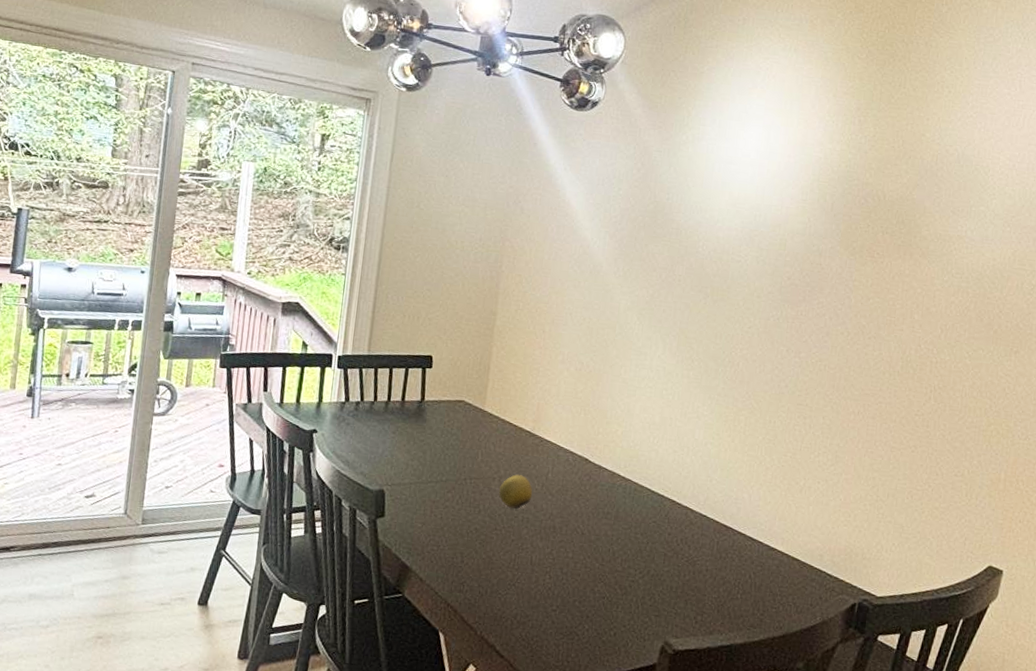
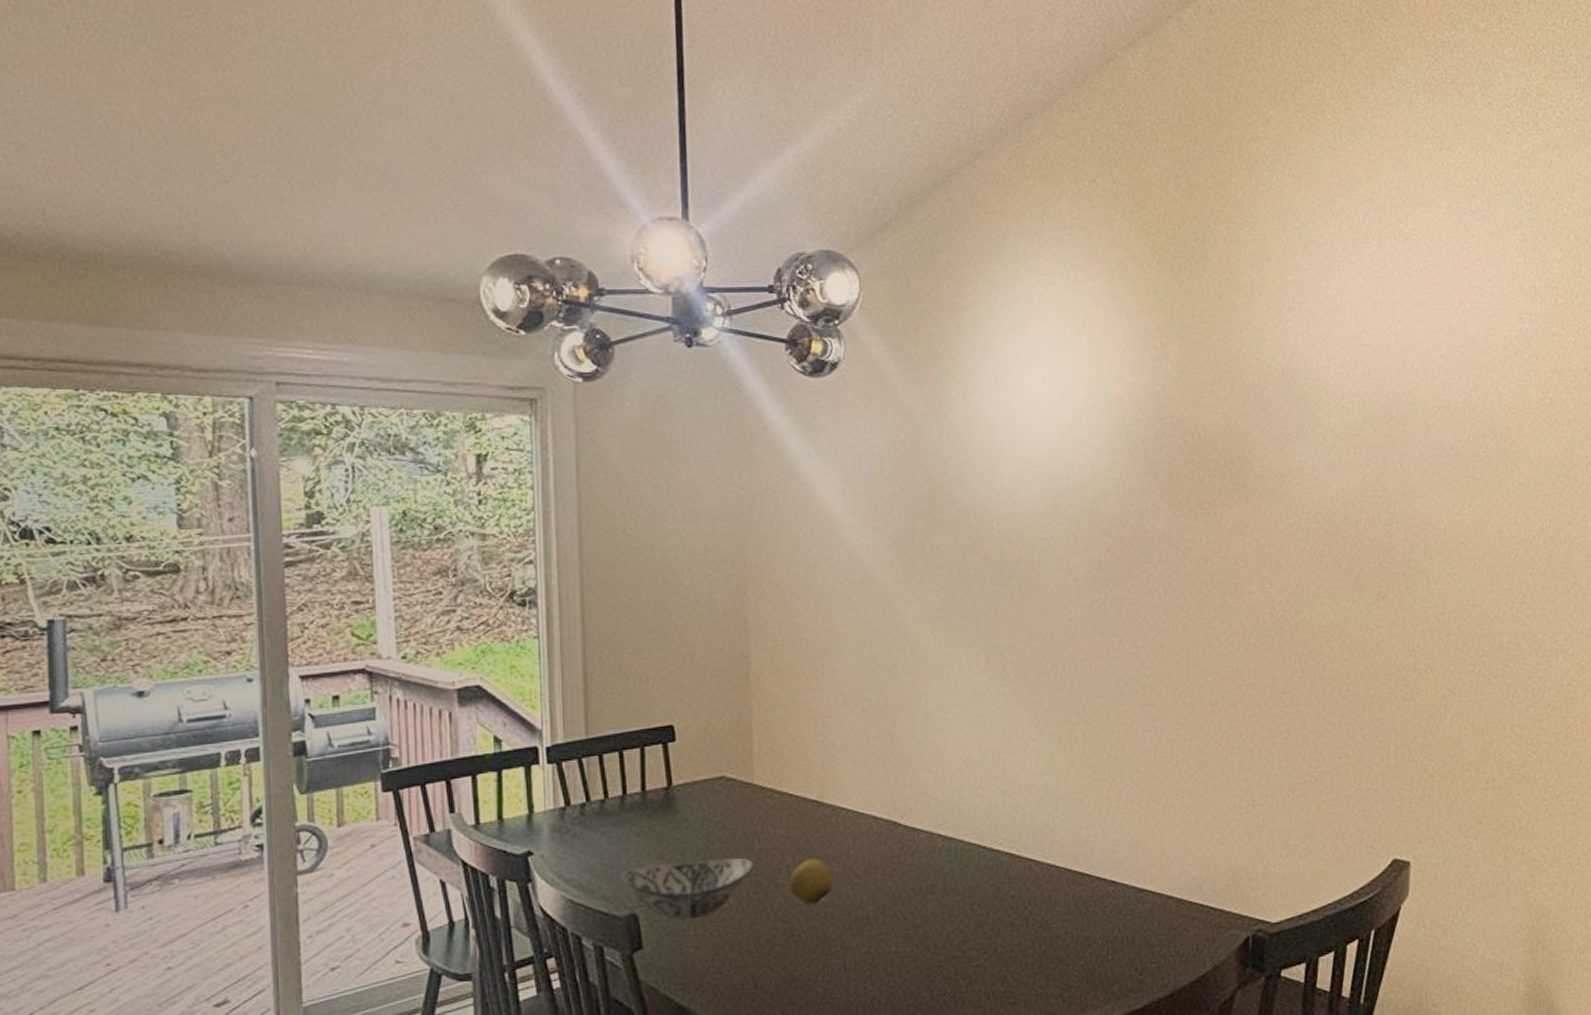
decorative bowl: none [377,455,476,502] -> present [621,857,755,920]

